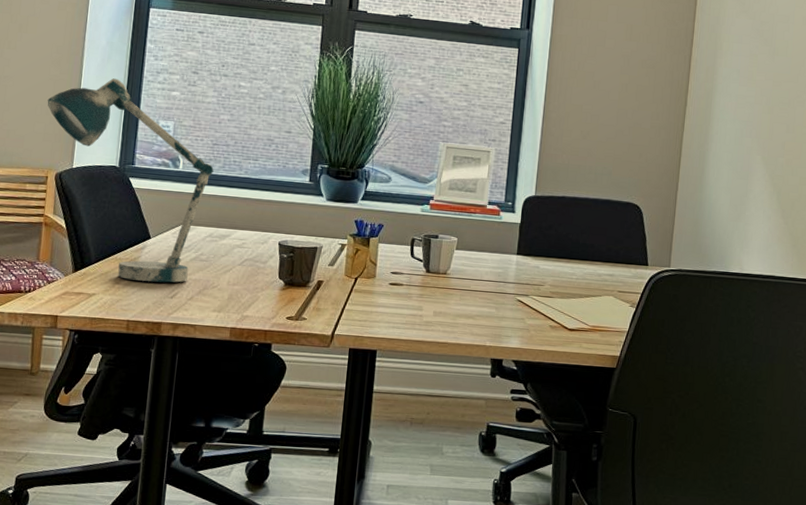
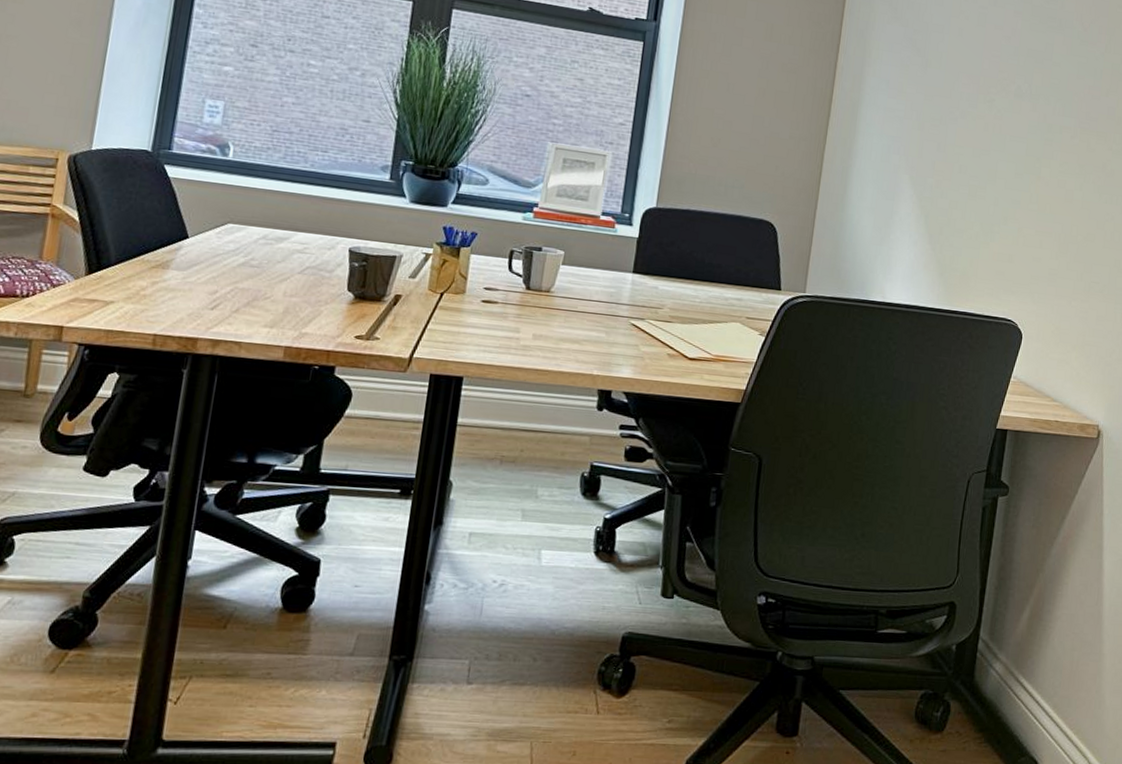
desk lamp: present [47,78,214,283] -> none [61,46,272,292]

